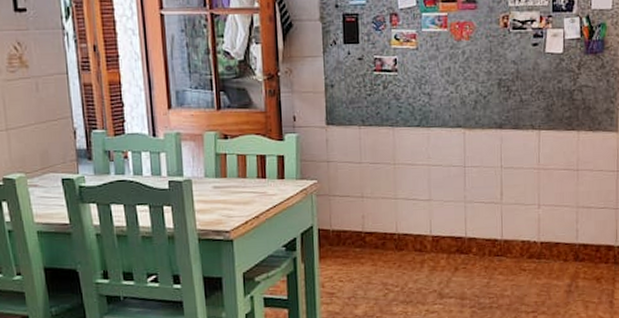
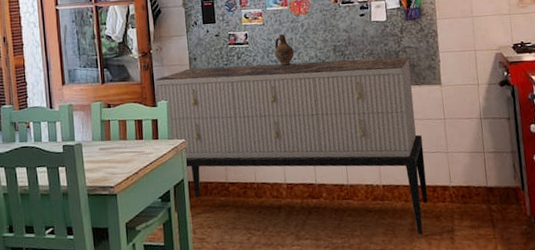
sideboard: none [282,97,590,298] -> present [155,56,429,235]
ceramic jug: none [428,61,451,101] -> present [274,33,294,67]

